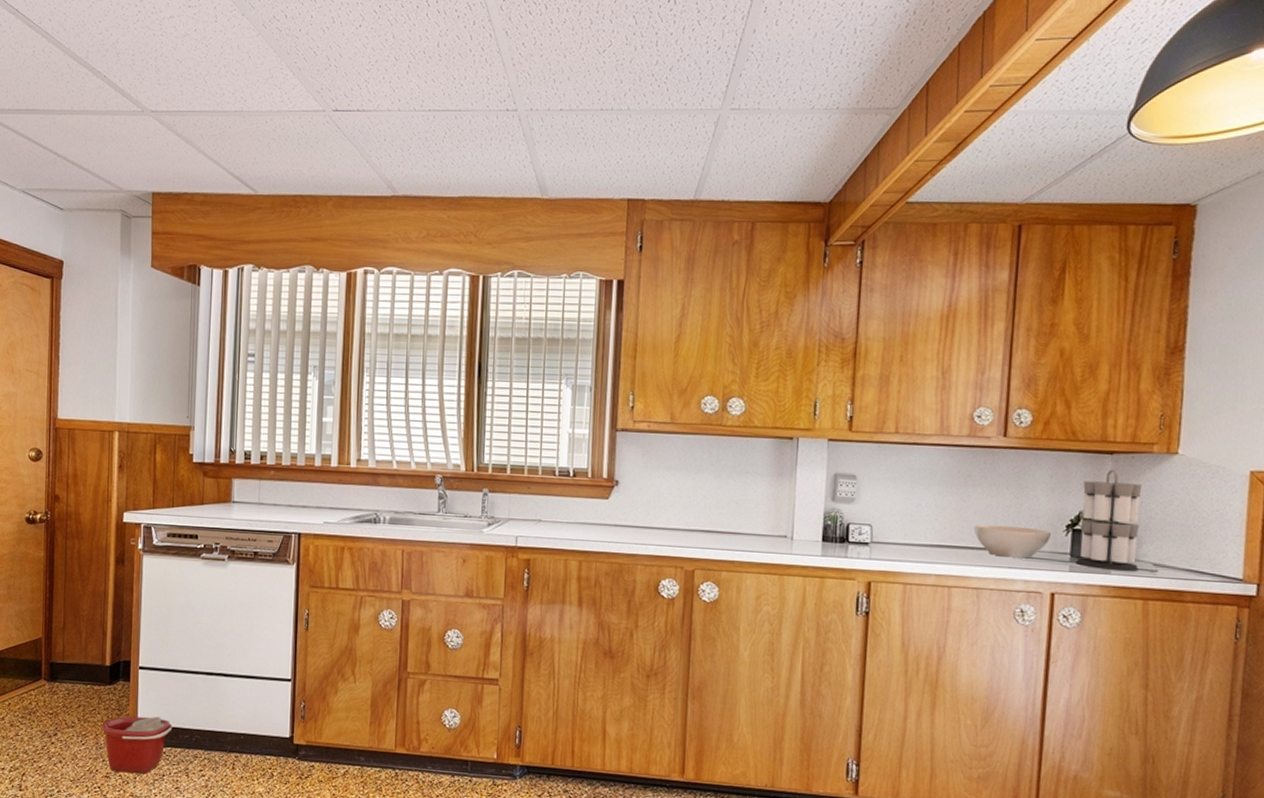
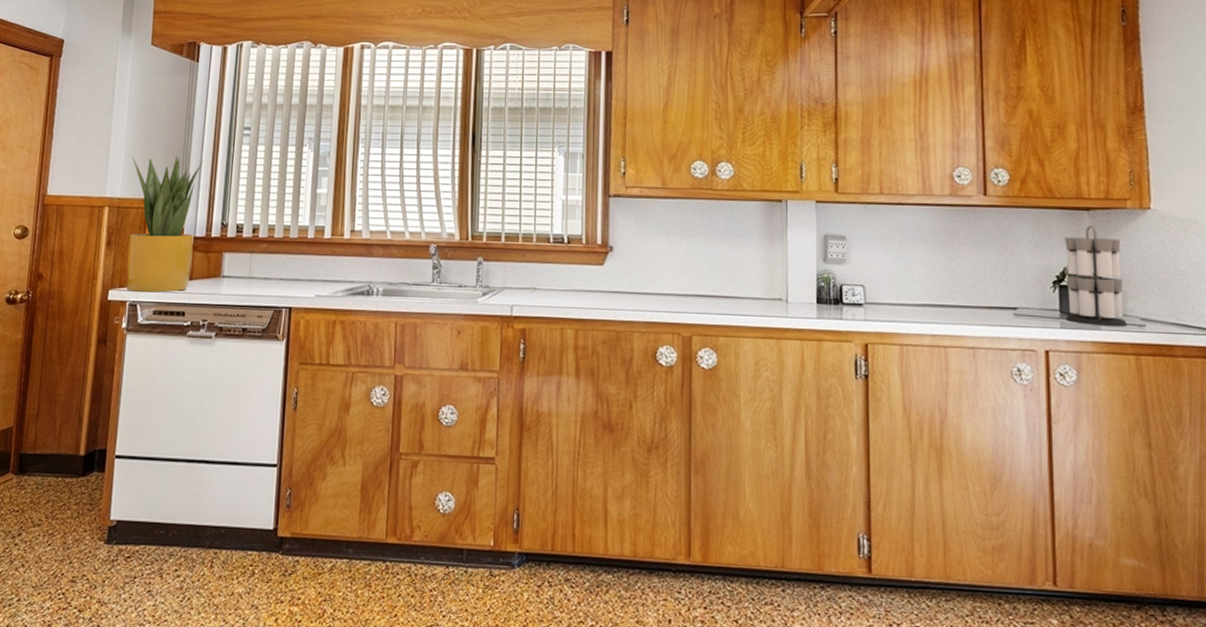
bucket: present [102,716,173,774] -> none [70,510,148,577]
planter: none [138,379,209,516] -> present [126,153,204,293]
bowl: present [973,524,1052,559] -> none [963,282,1040,316]

